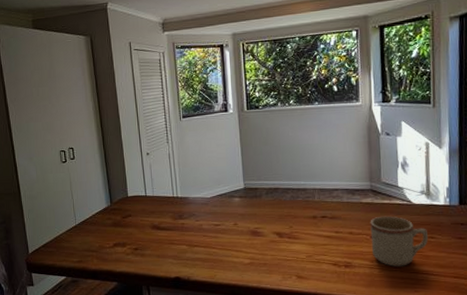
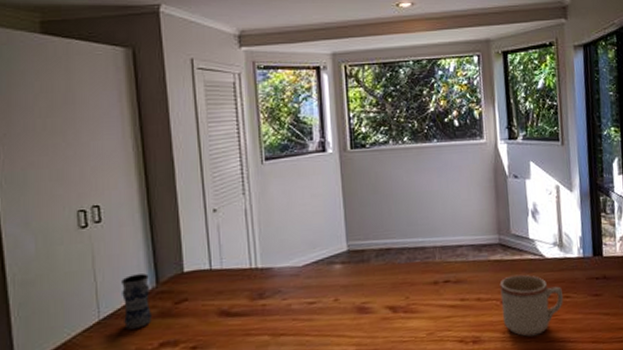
jar: none [89,196,108,232] -> present [122,273,152,329]

